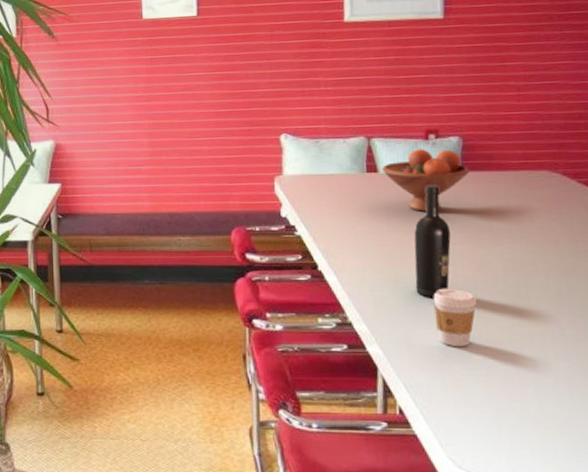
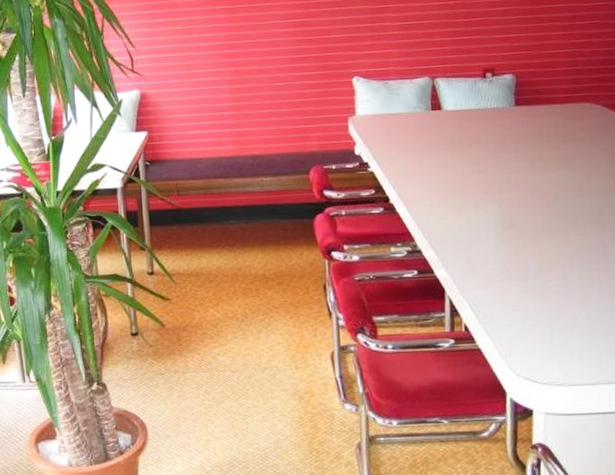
fruit bowl: present [382,149,470,212] -> none [445,86,523,145]
wine bottle: present [414,185,451,298] -> none [474,119,507,224]
coffee cup: present [433,288,477,348] -> none [492,213,531,267]

